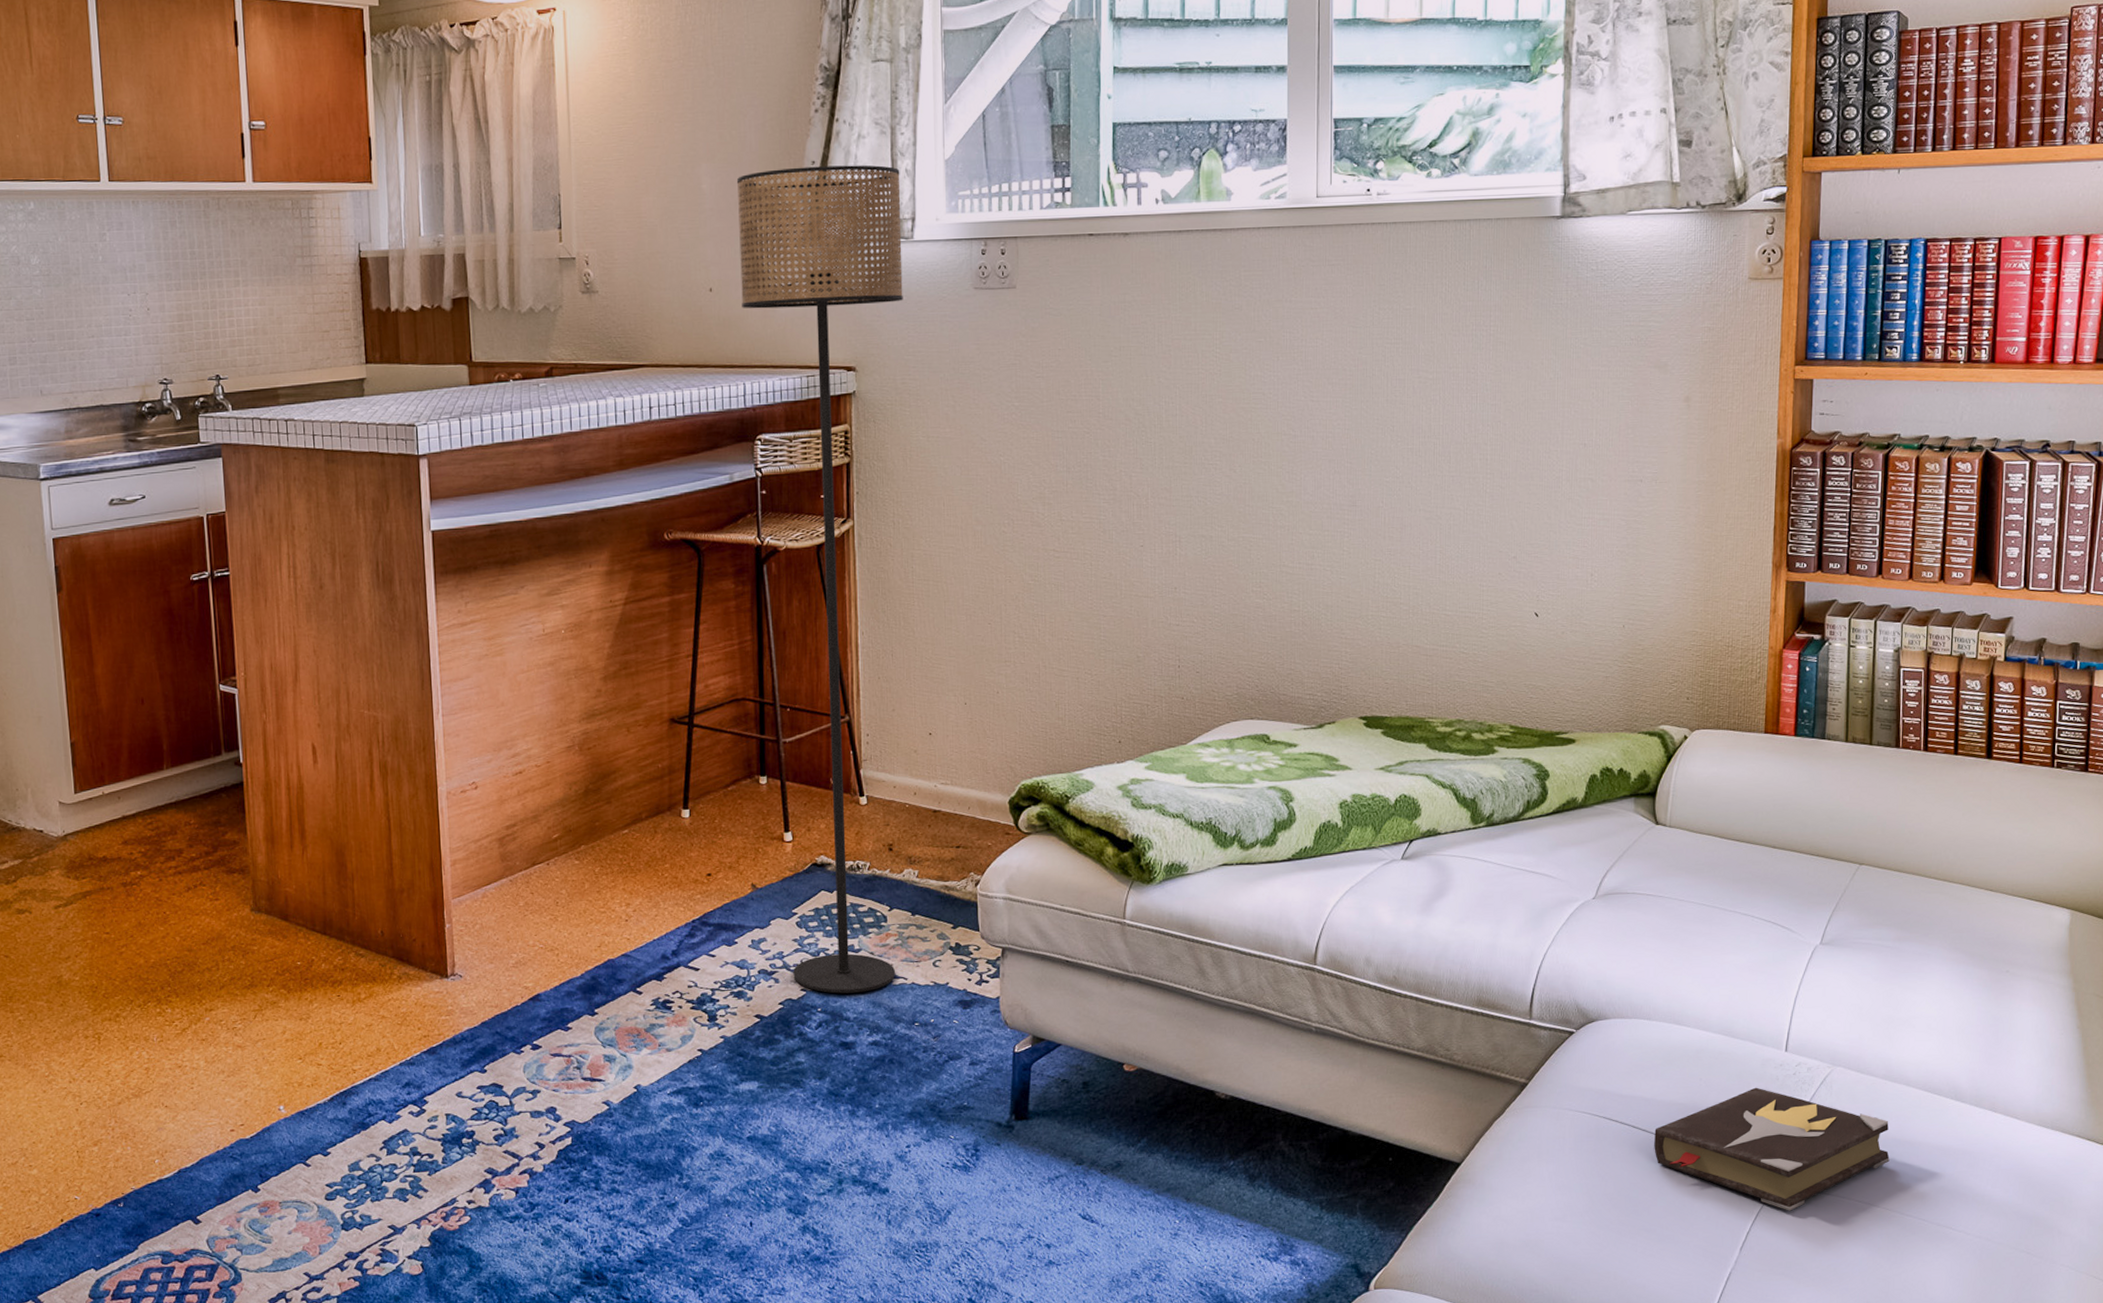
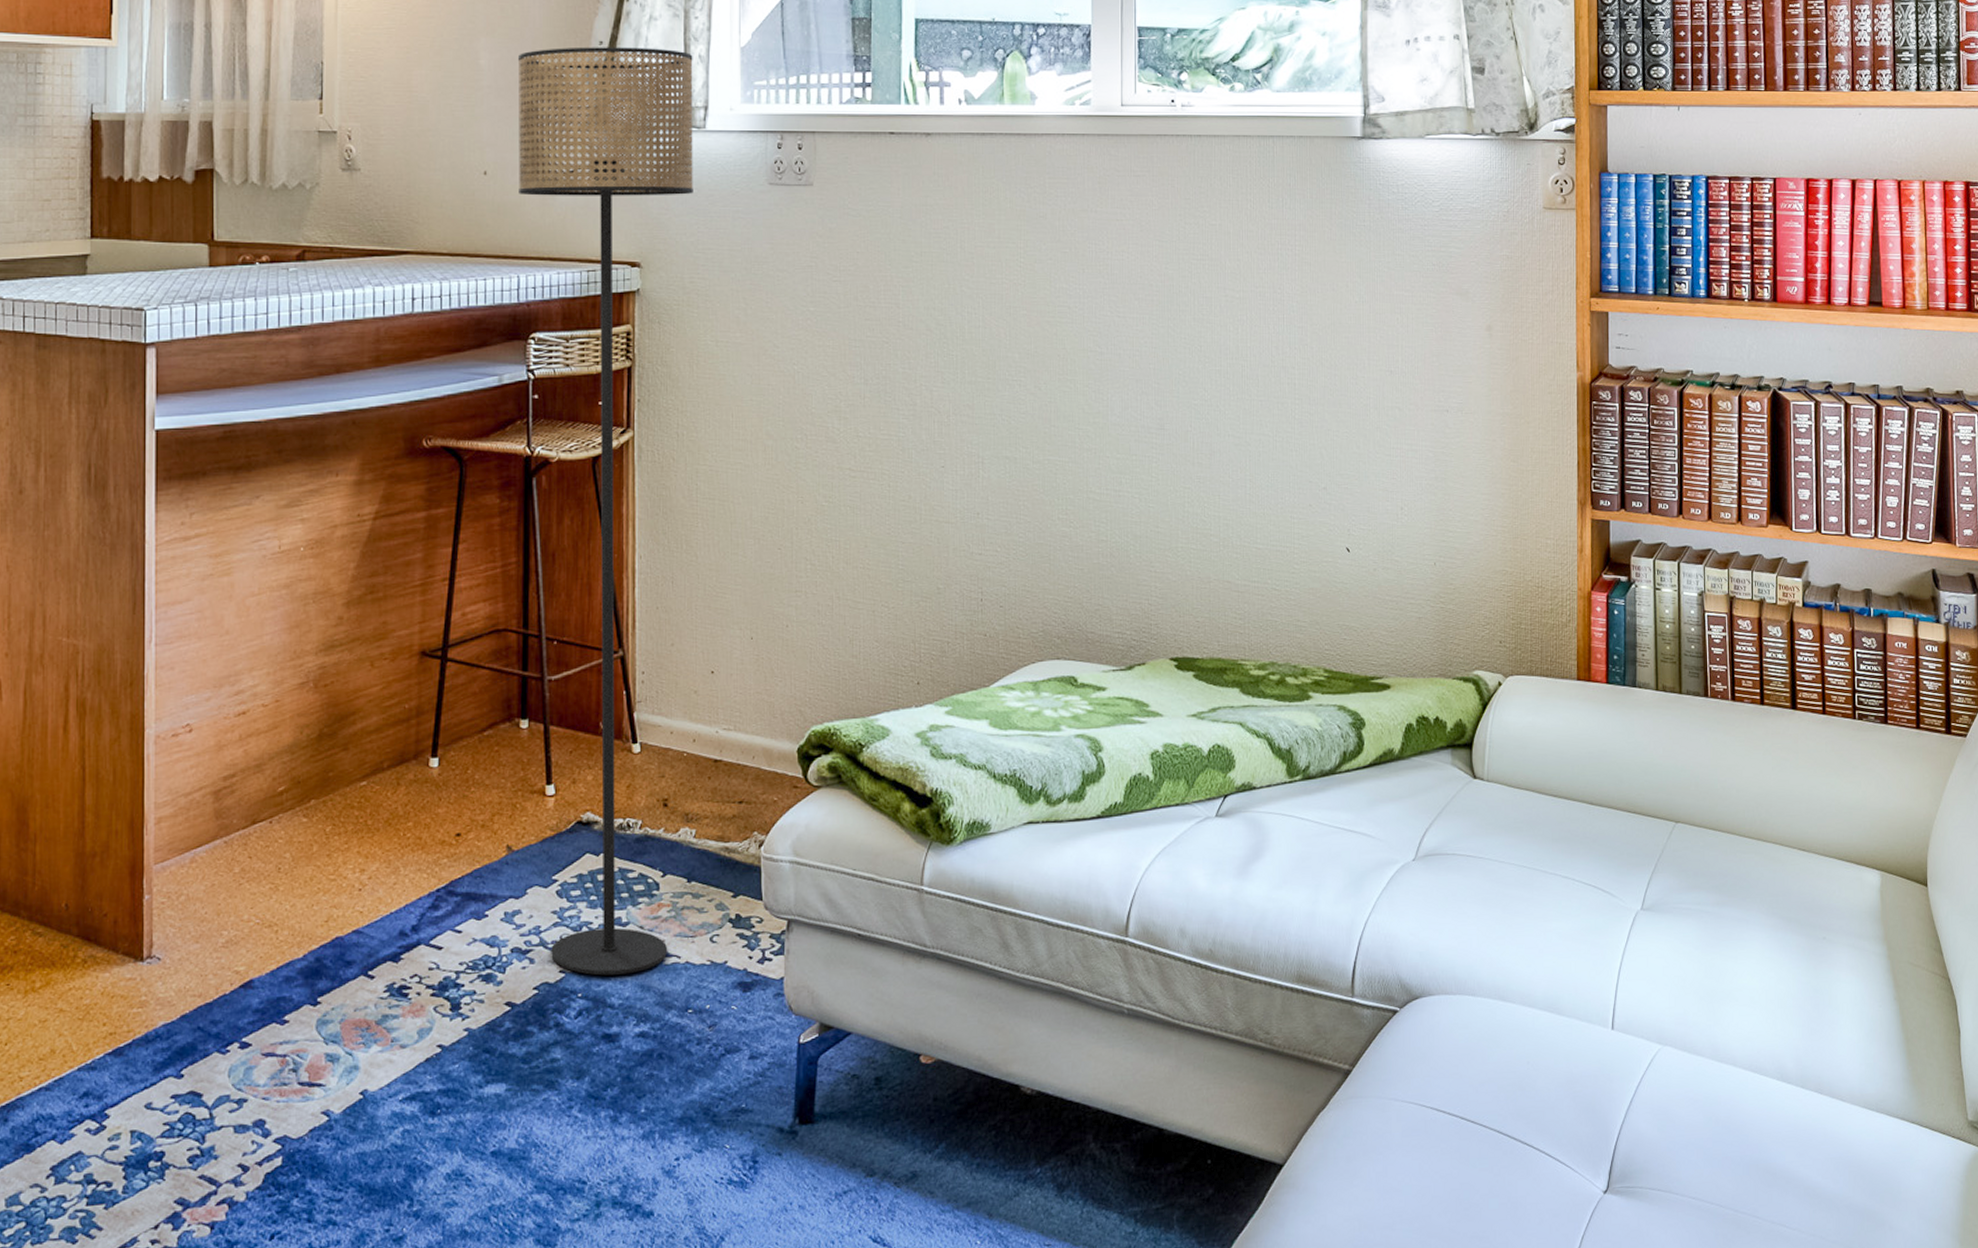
hardback book: present [1654,1087,1890,1211] -> none [1483,1070,1721,1211]

